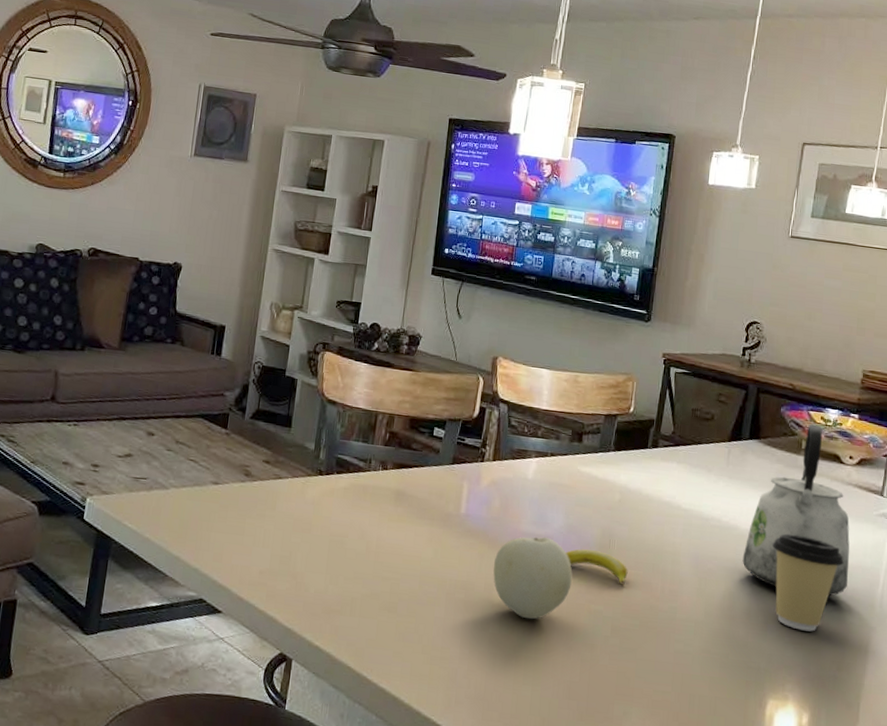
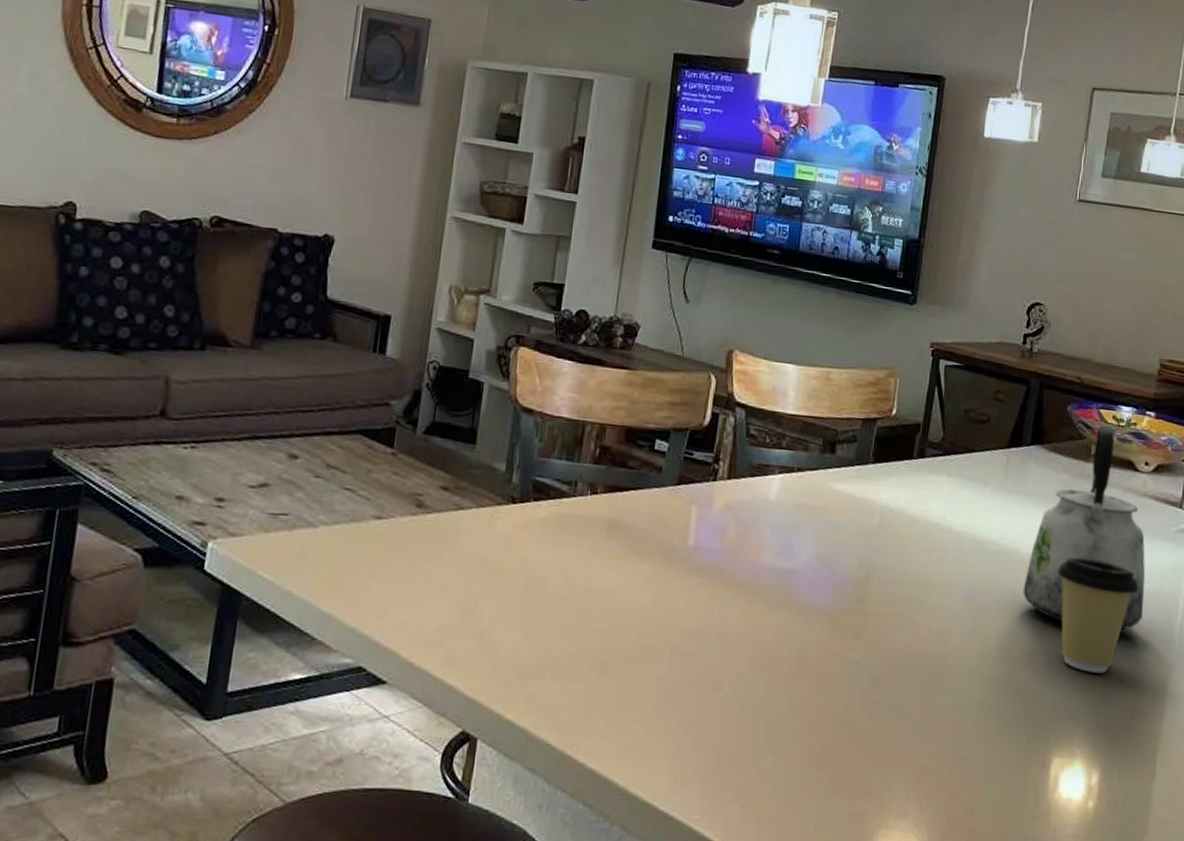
fruit: present [493,536,573,620] -> none [727,571,824,674]
banana: present [565,549,628,585] -> none [815,584,890,627]

